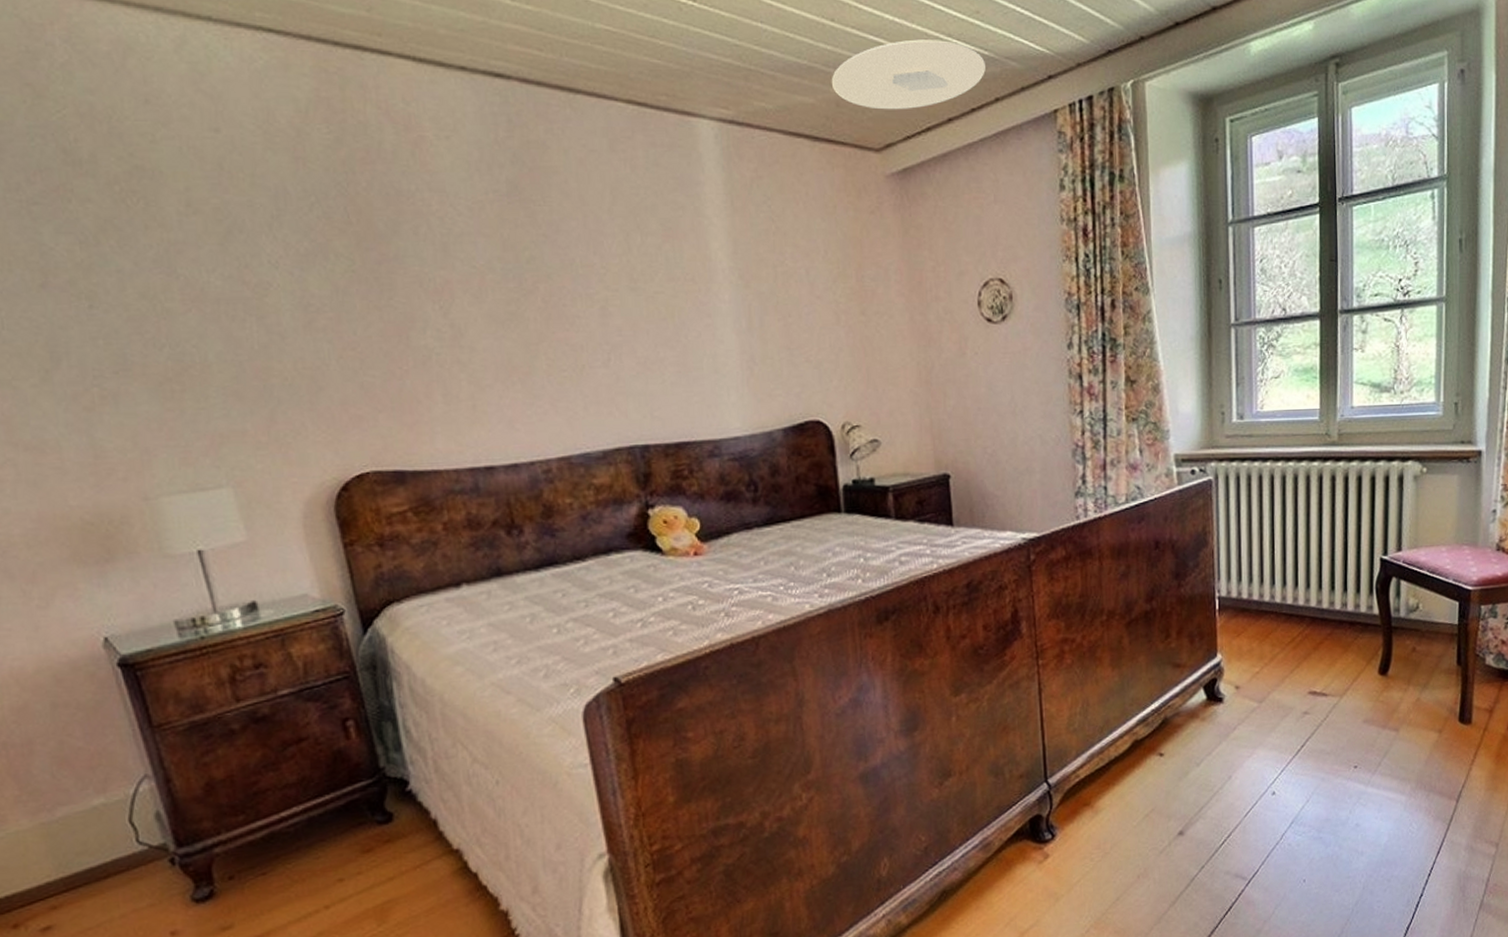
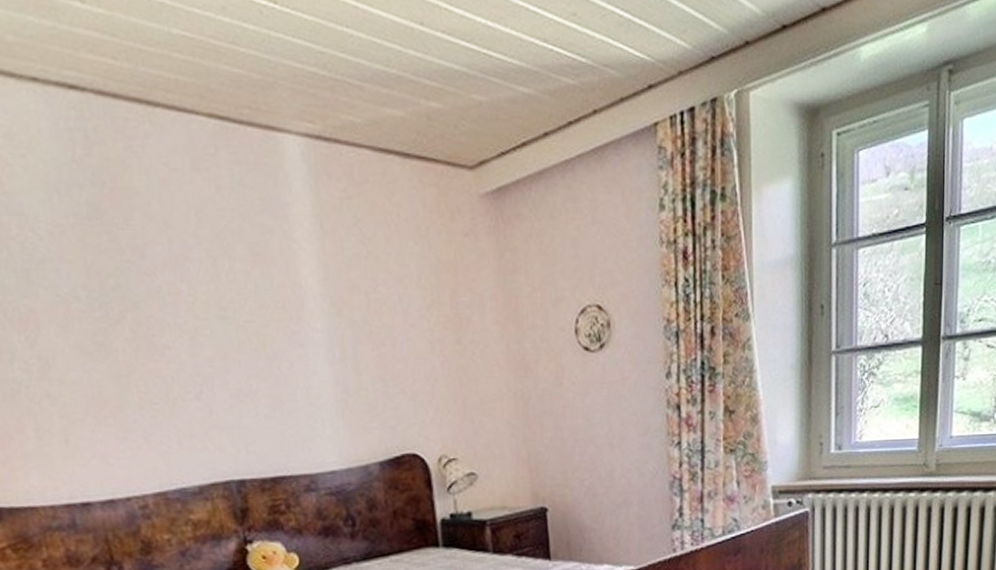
ceiling light: present [831,39,985,110] -> none [421,45,583,124]

